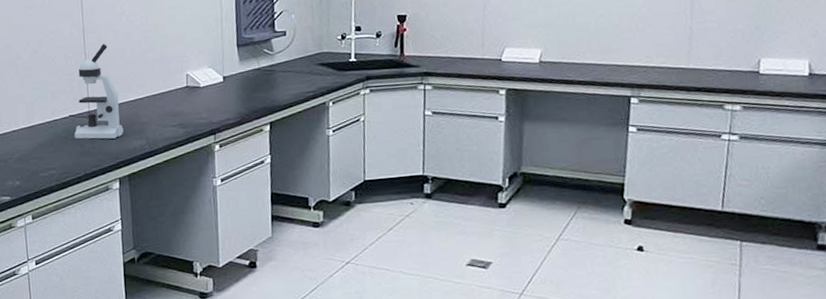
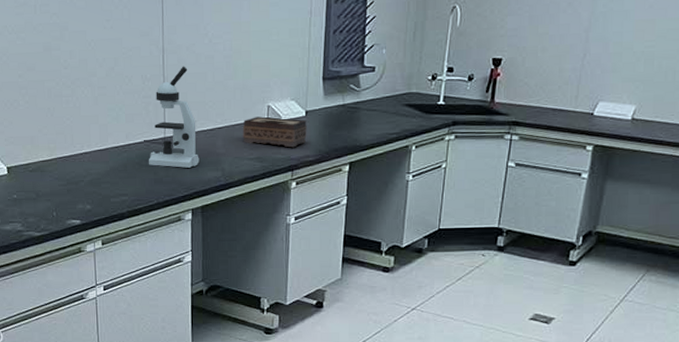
tissue box: none [163,85,226,112] -> present [242,116,307,148]

